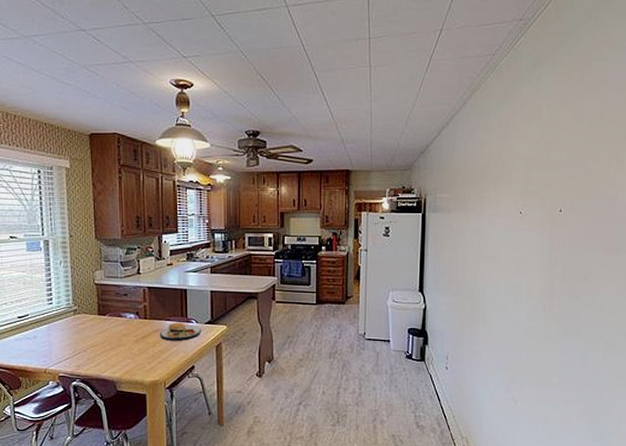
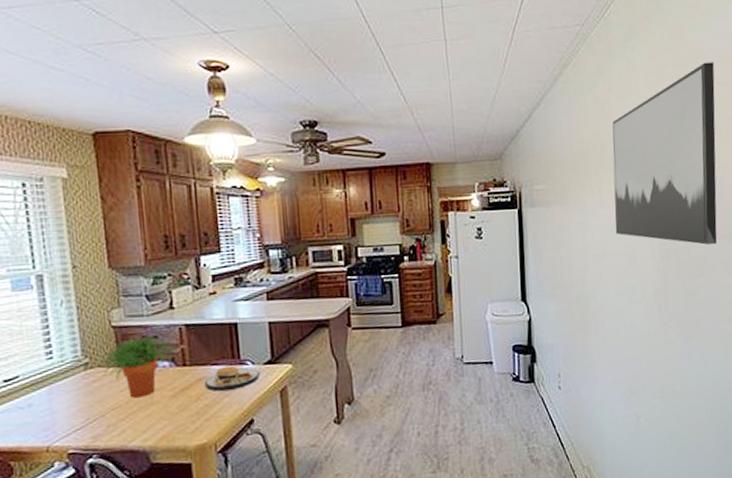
potted plant: none [83,293,140,340] -> present [98,336,177,398]
wall art: none [508,90,616,257] -> present [612,62,717,245]

